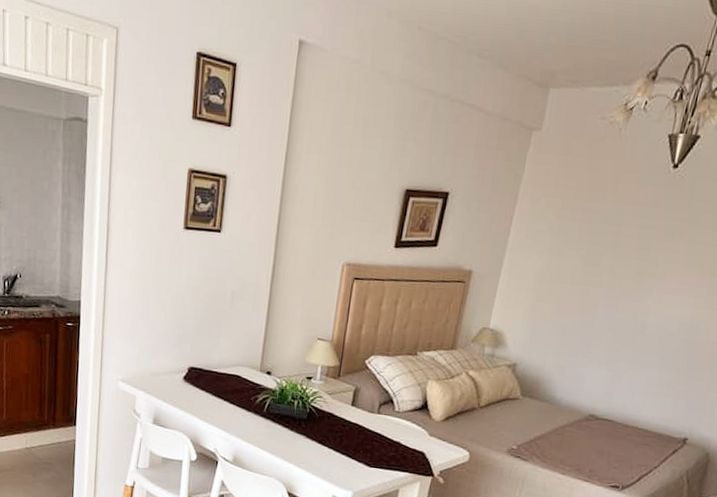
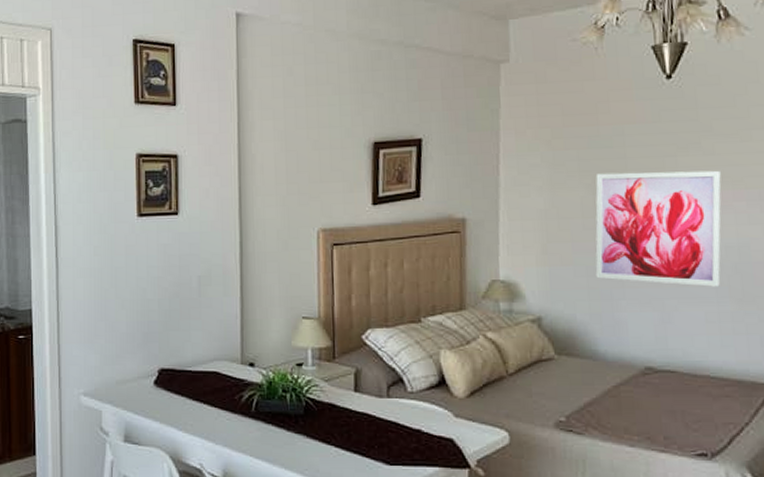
wall art: none [569,246,694,357] -> present [595,170,722,287]

